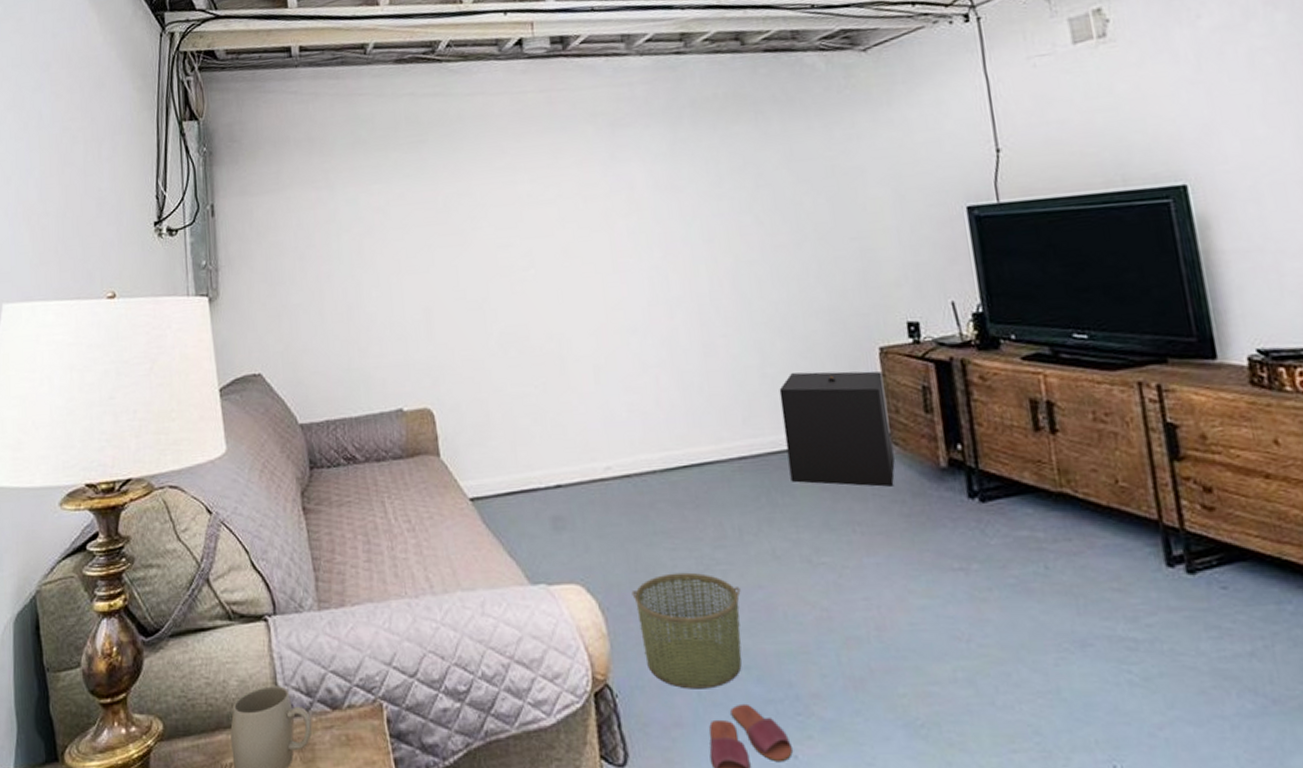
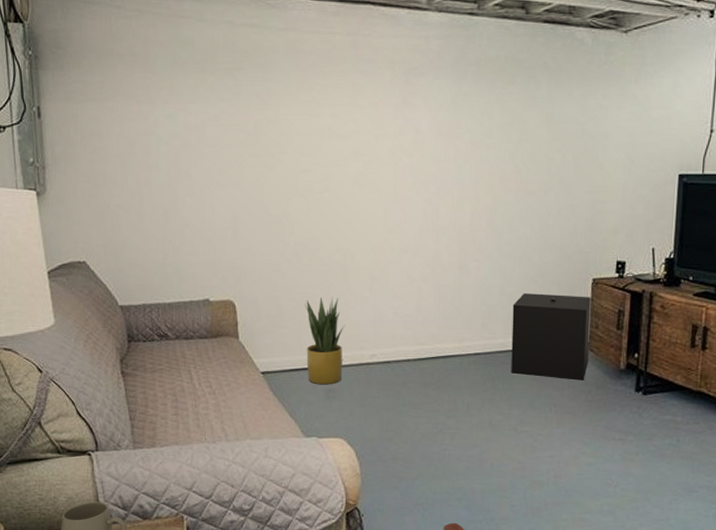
planter: none [517,395,571,512] -> present [305,296,345,385]
basket: present [631,572,742,689] -> none [382,433,462,512]

